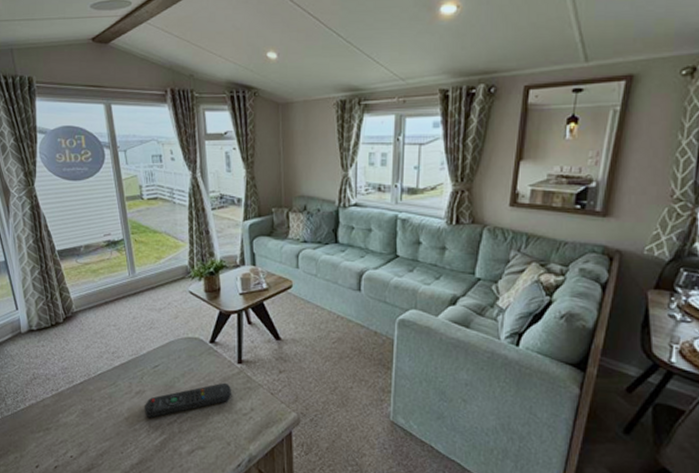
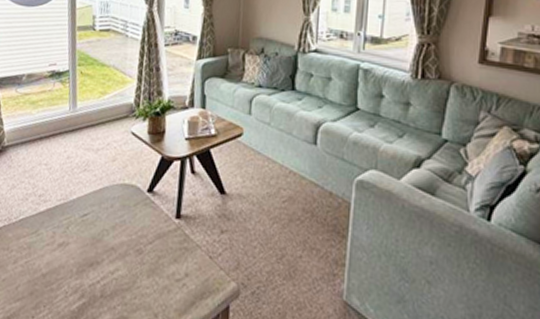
remote control: present [145,382,231,418] -> none [65,239,166,277]

